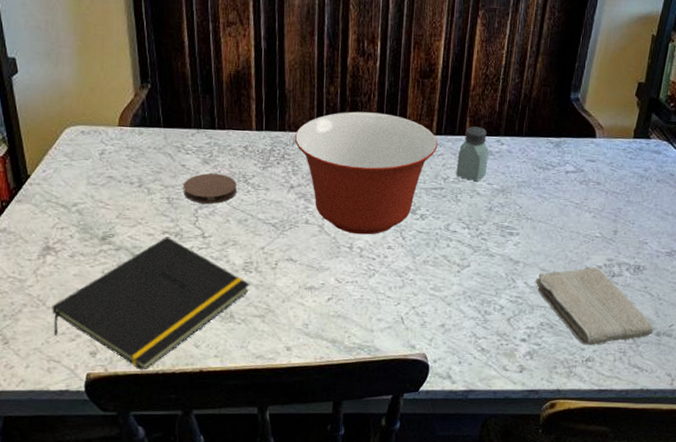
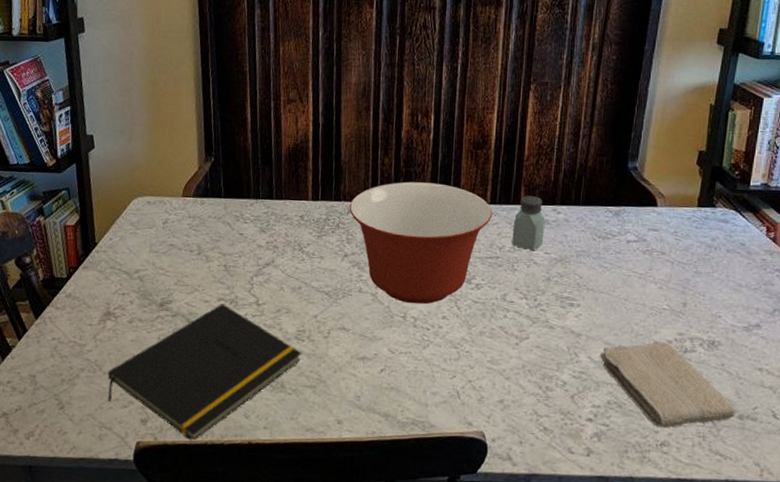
coaster: present [183,173,237,204] -> none [239,241,292,272]

